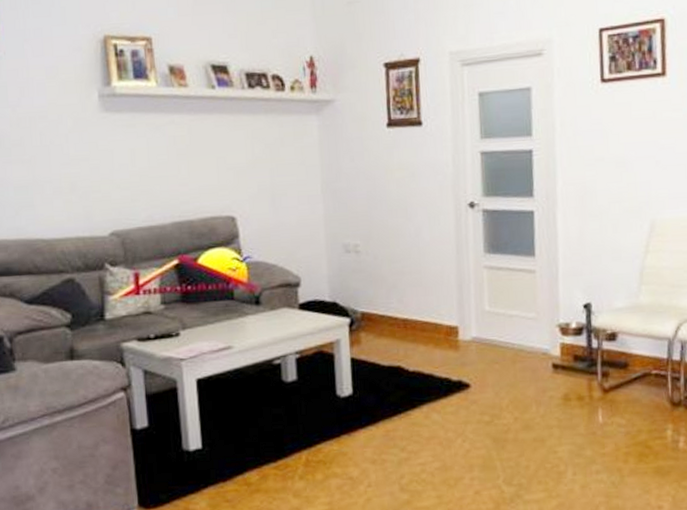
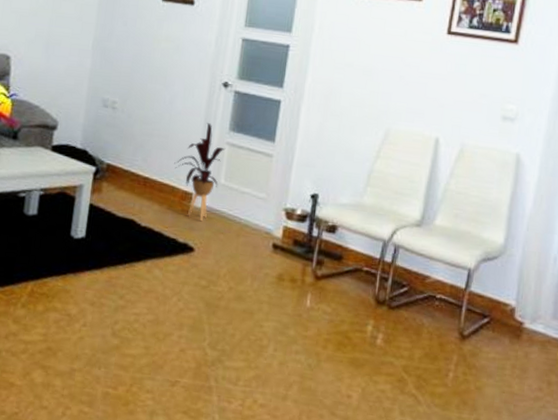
house plant: none [432,249,484,355] -> present [174,123,226,222]

